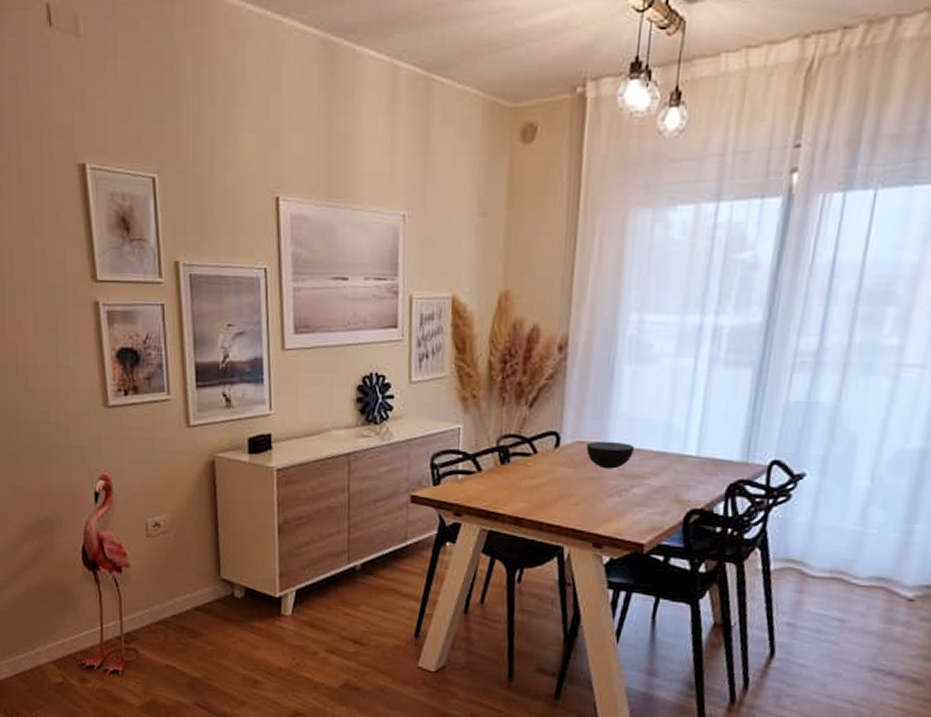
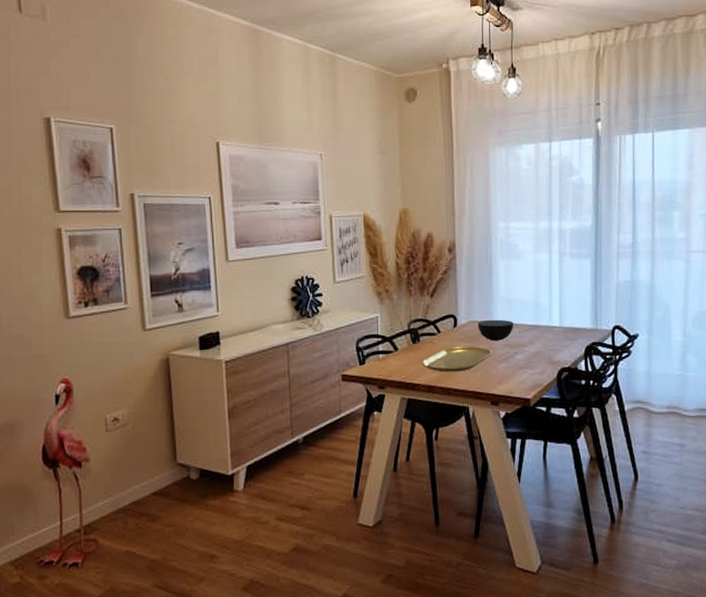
placemat: none [510,472,601,504] -> present [422,347,492,372]

